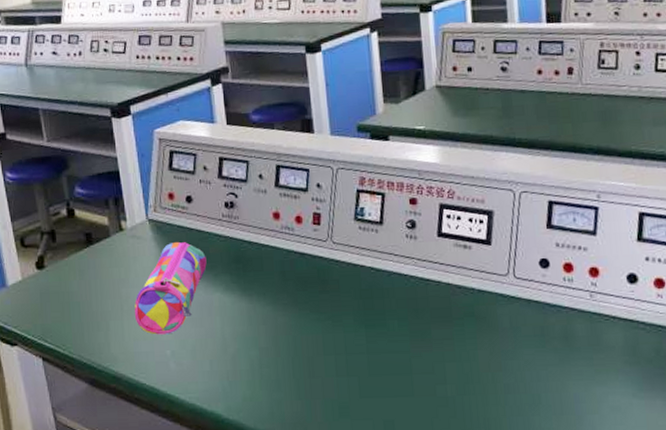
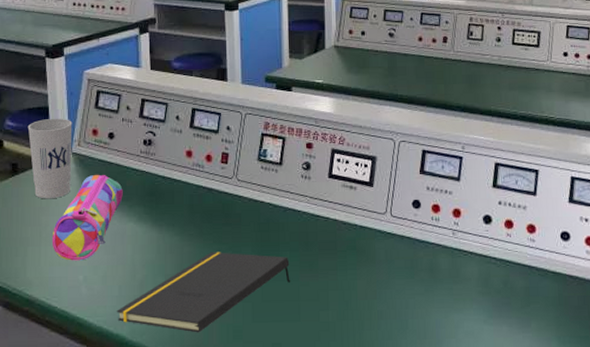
cup: none [98,182,150,270] -> present [27,118,72,199]
notepad: none [209,322,400,410] -> present [116,252,290,333]

